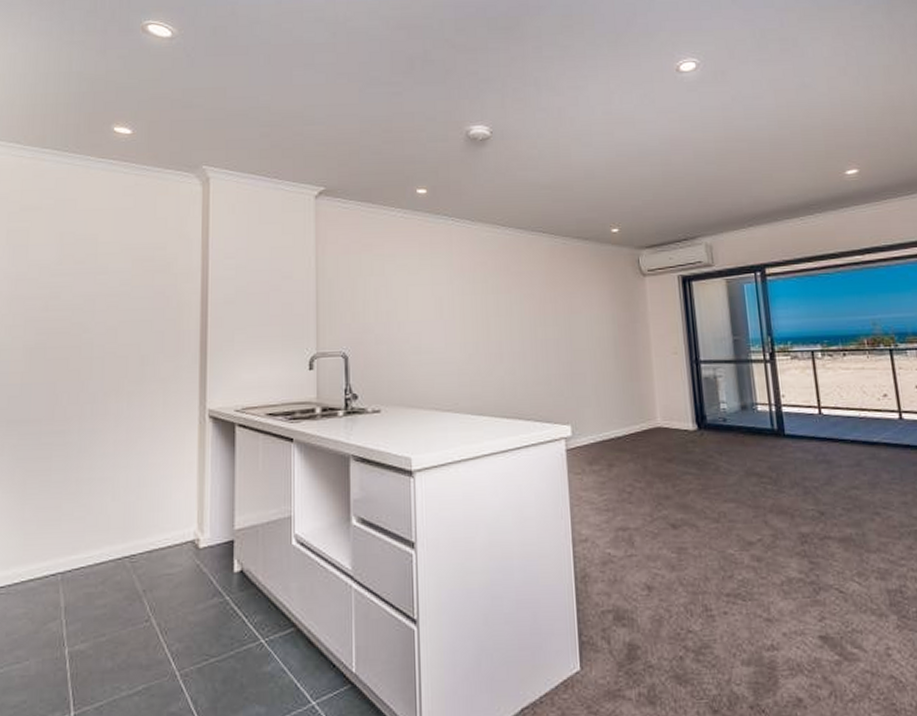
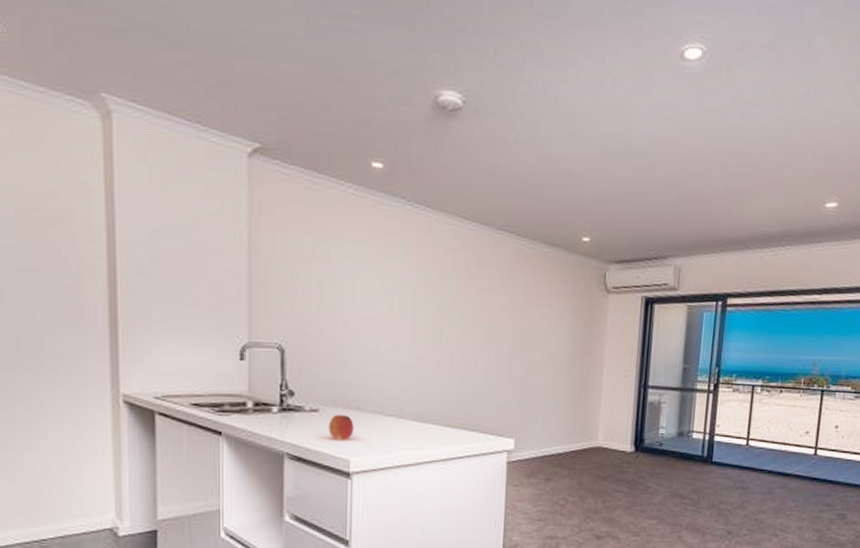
fruit: none [390,414,414,439] -> present [328,415,354,440]

